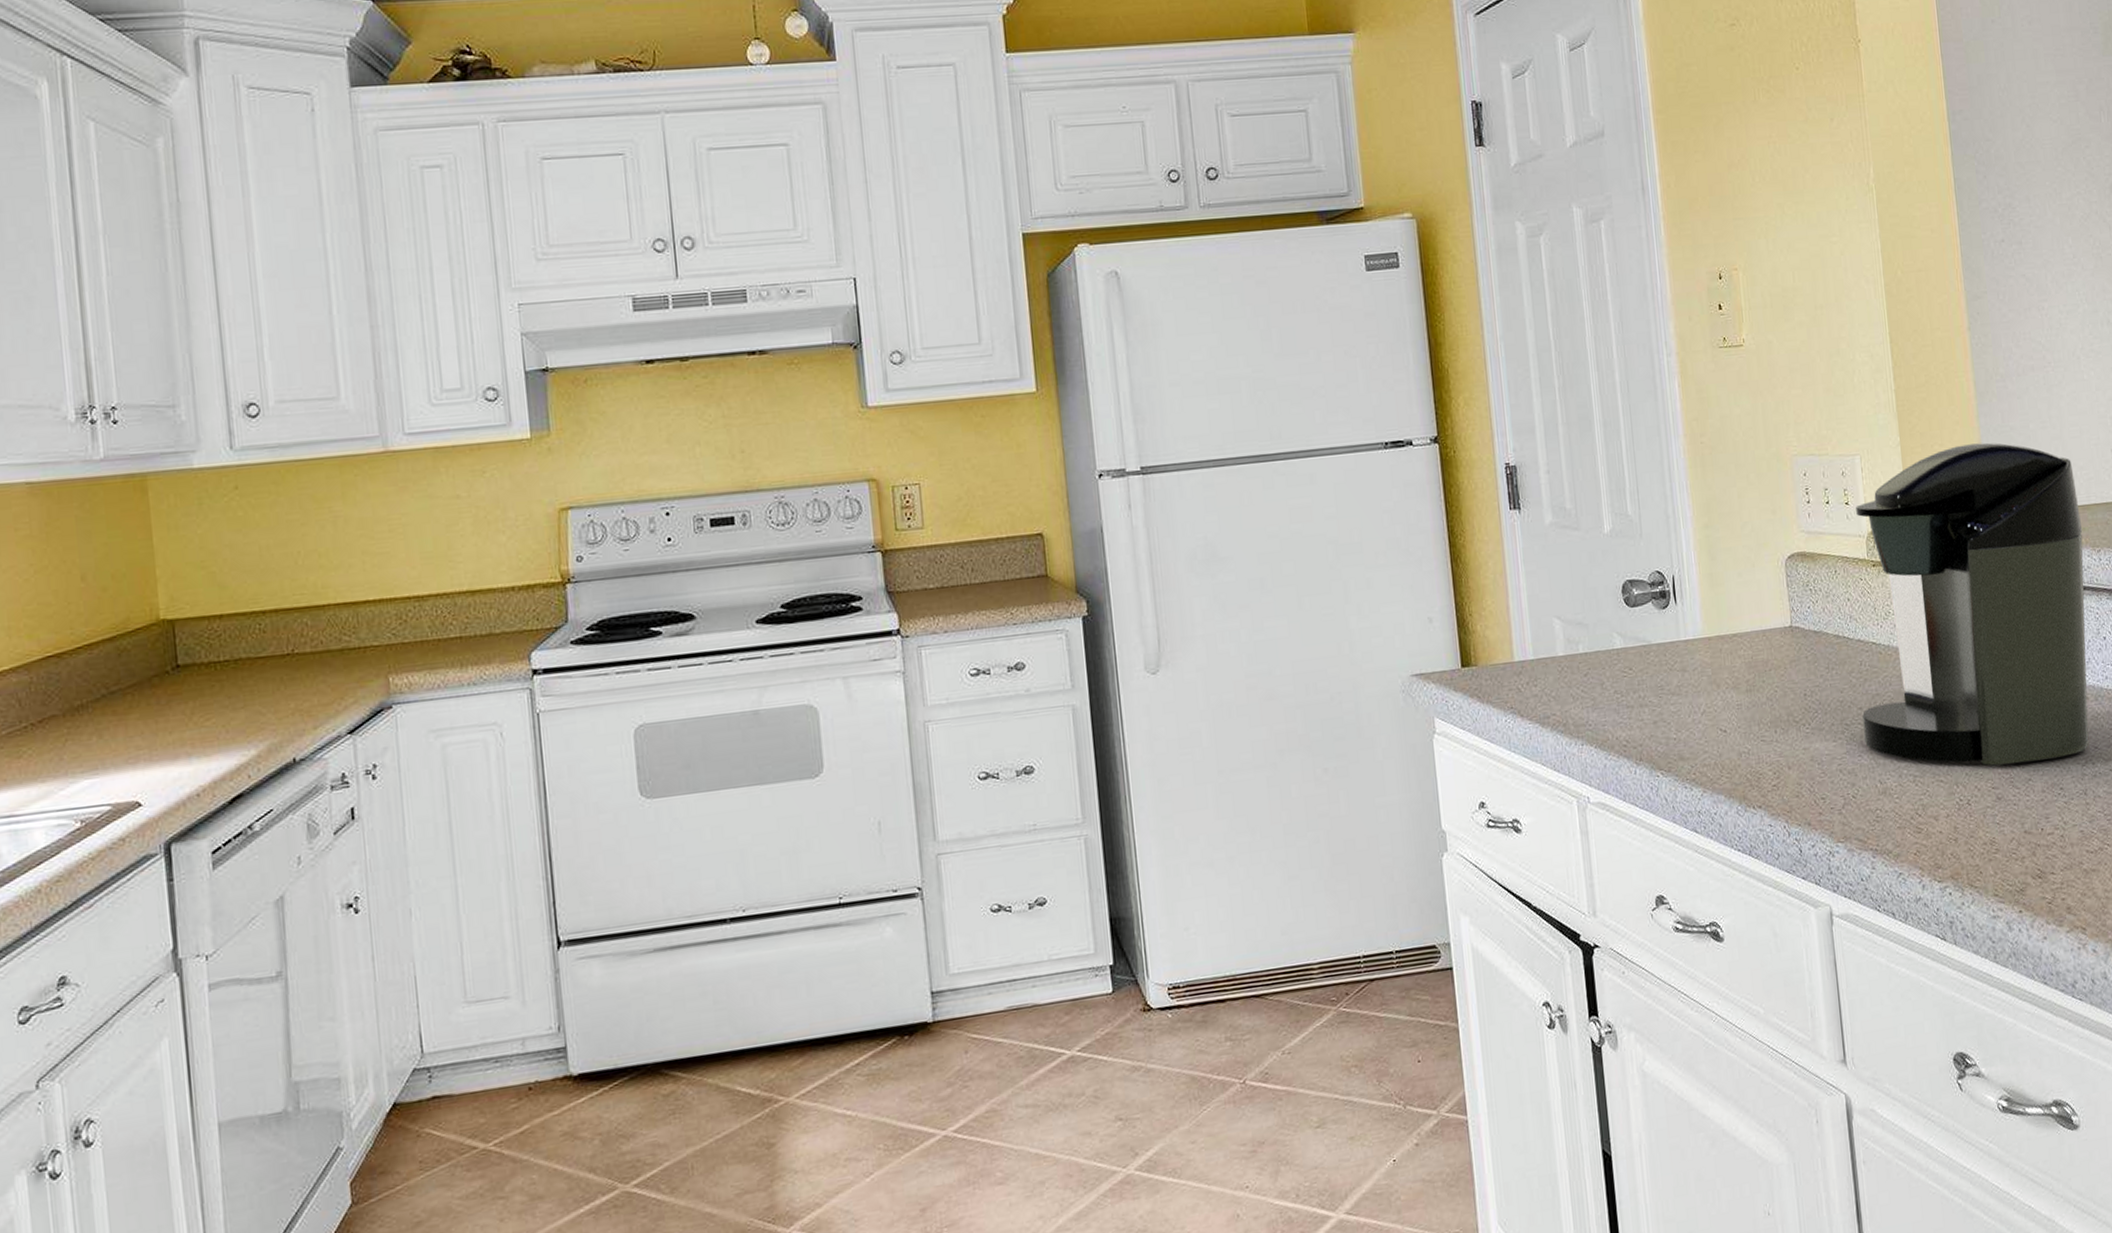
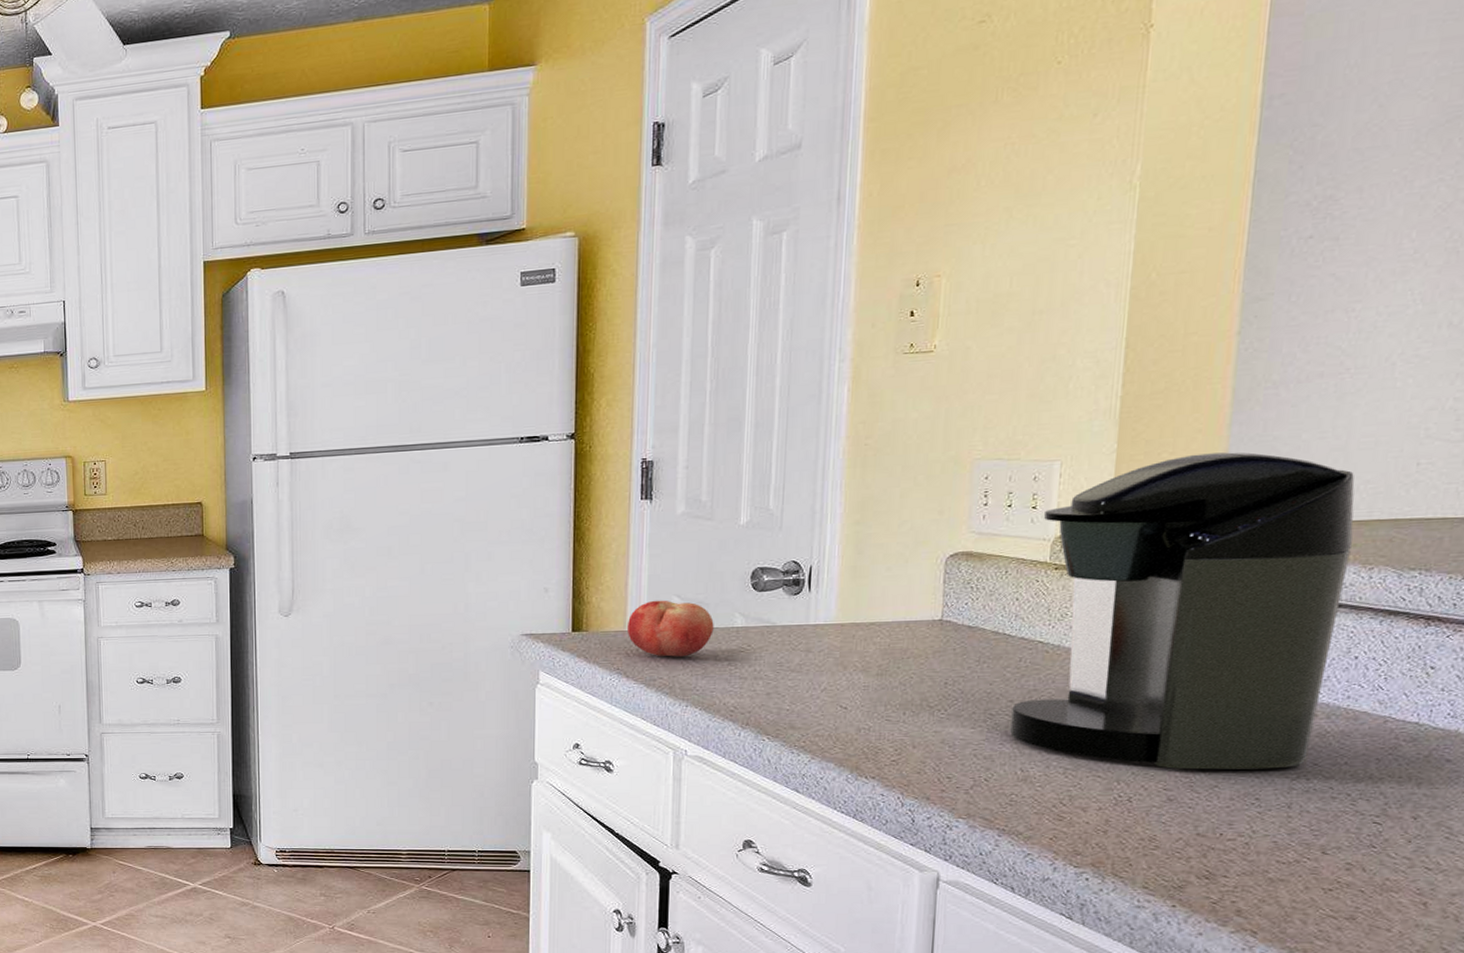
fruit: none [1514,623,1596,689] -> present [626,600,714,657]

